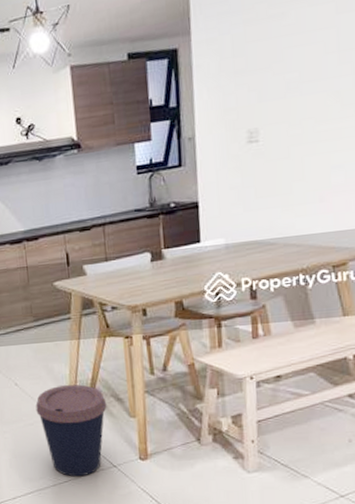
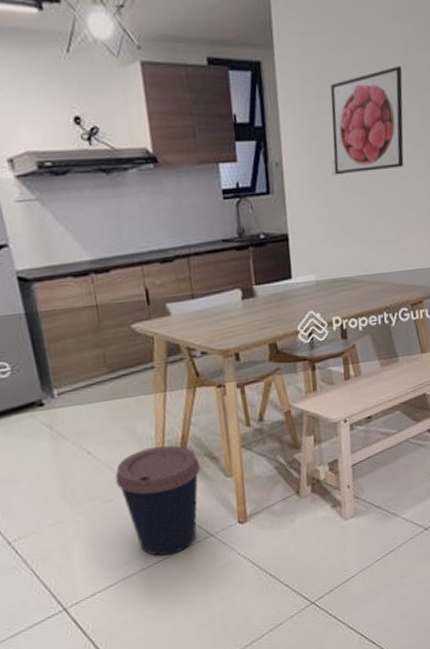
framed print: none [248,28,331,143] -> present [330,65,404,175]

